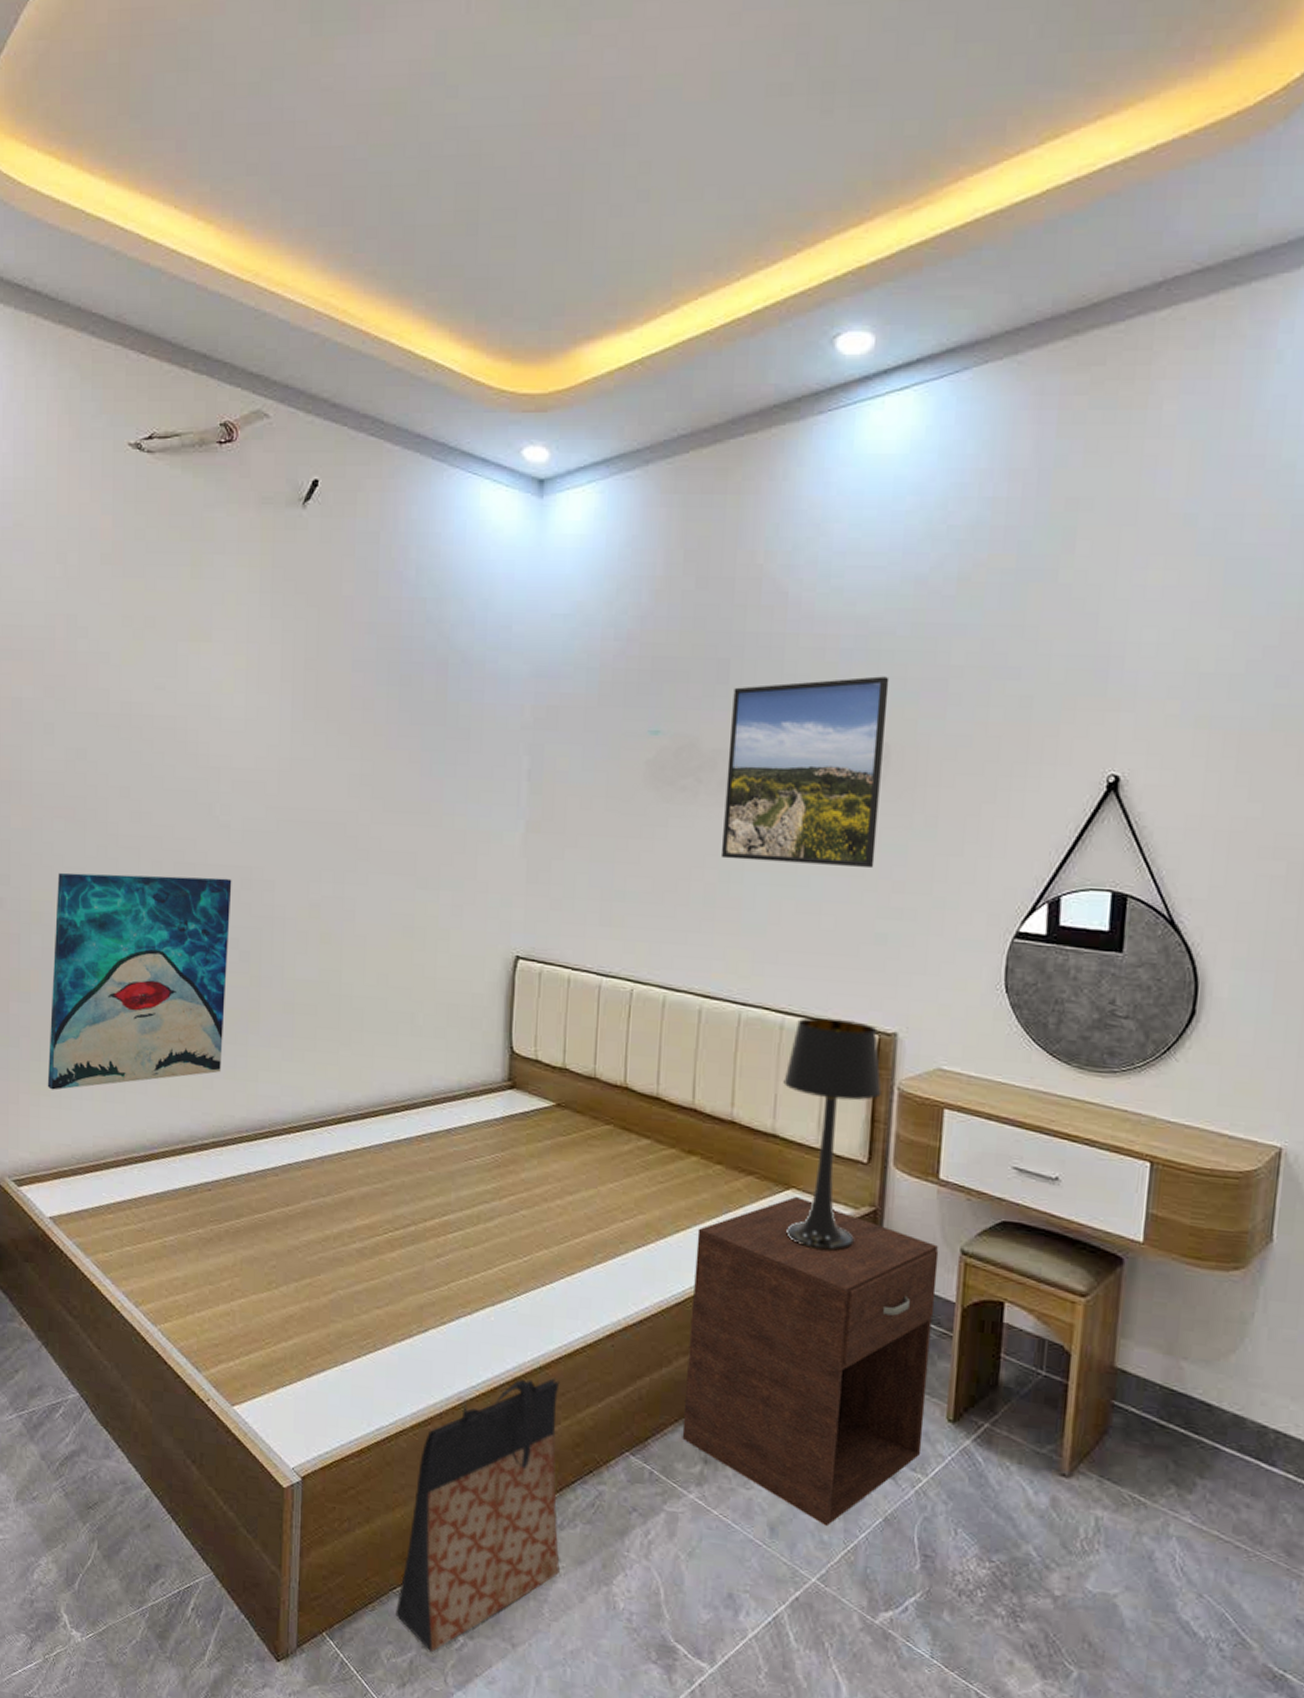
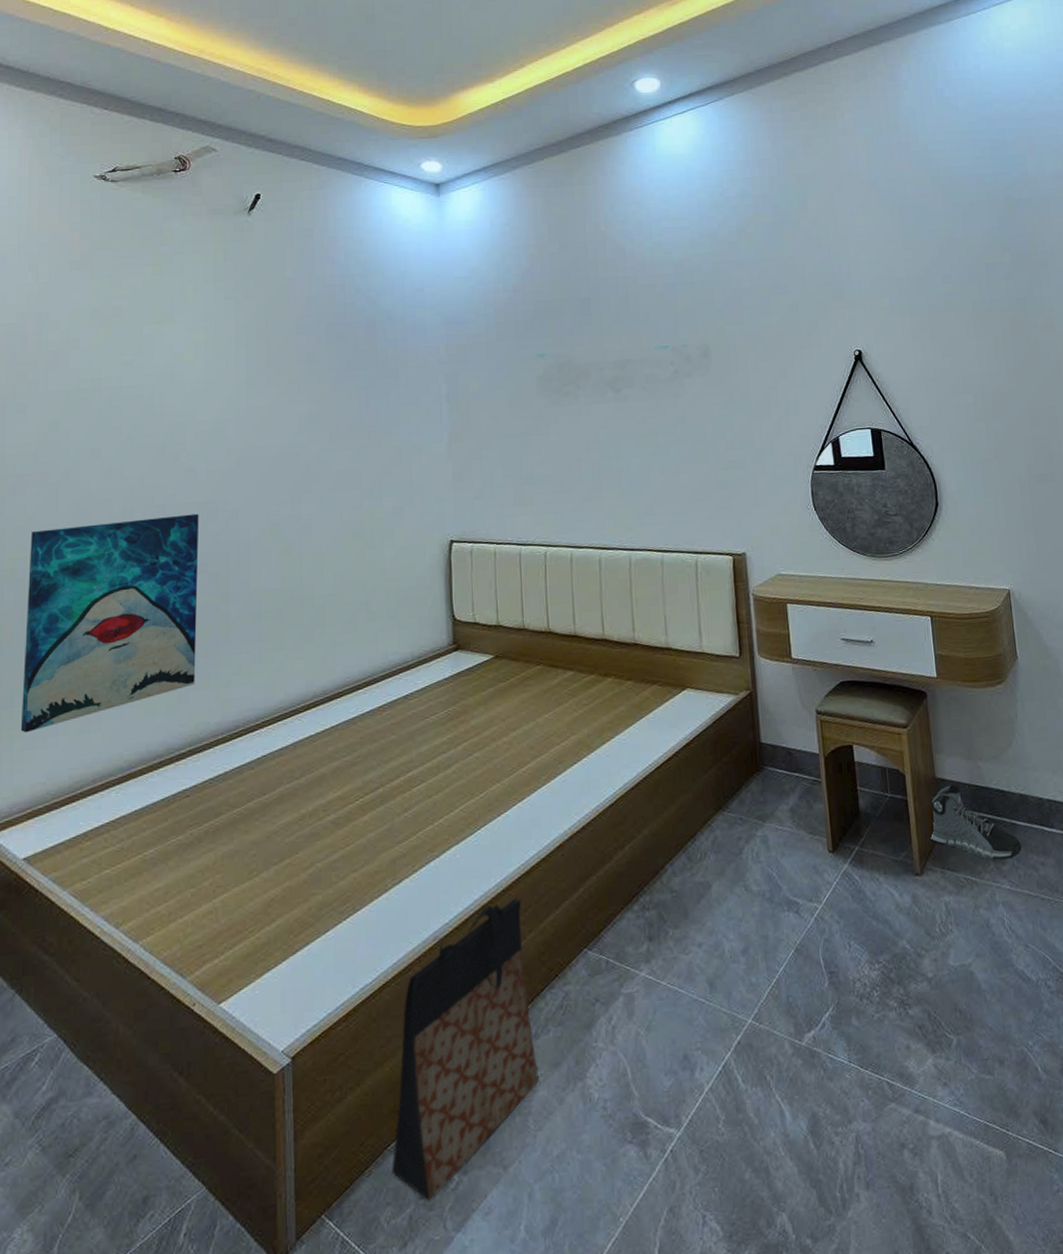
nightstand: present [682,1196,939,1526] -> none [619,694,814,969]
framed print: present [720,676,890,869] -> none [595,300,711,442]
table lamp: present [783,1017,882,1251] -> none [669,549,741,734]
sneaker: none [1086,1380,1222,1489] -> present [927,784,1022,860]

